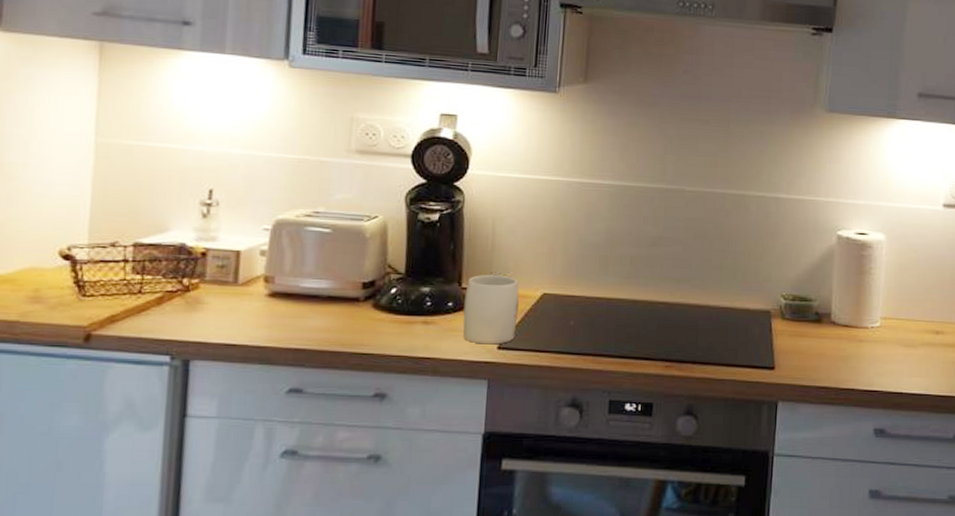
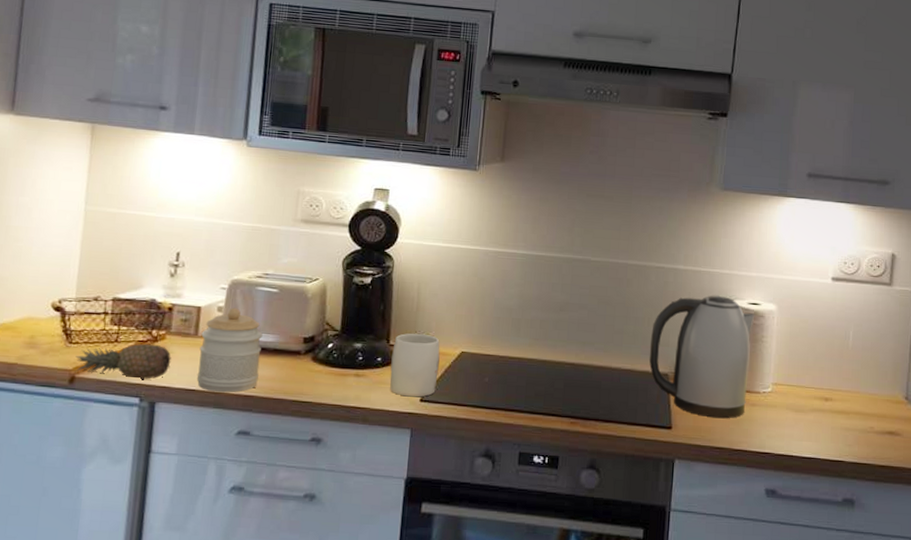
fruit: none [91,294,207,335] -> present [75,343,171,379]
jar: none [237,251,314,347] -> present [196,307,263,393]
kettle: none [749,225,863,356] -> present [649,295,755,418]

